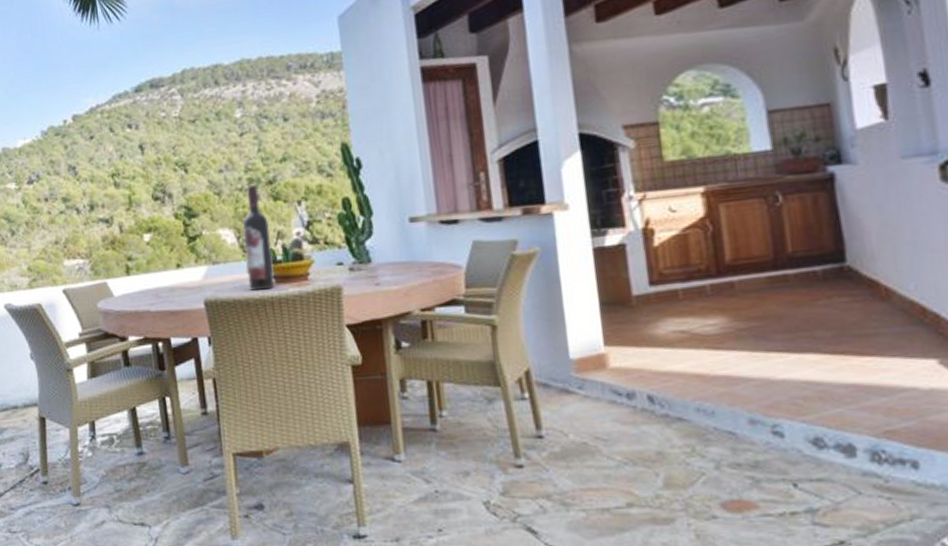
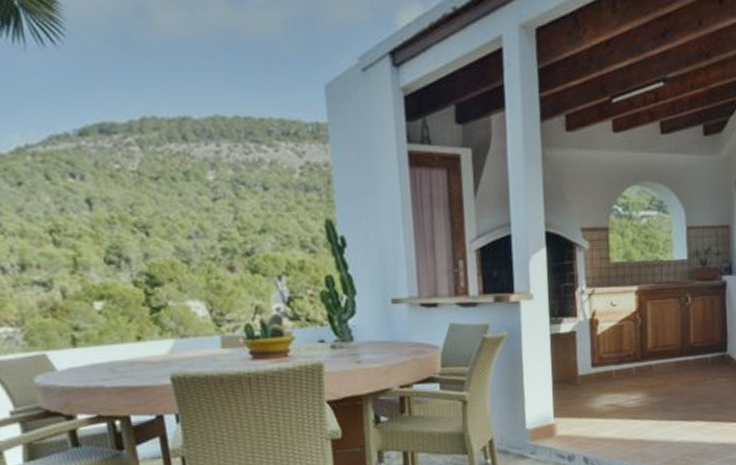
wine bottle: present [242,184,275,292] -> none [215,255,252,367]

